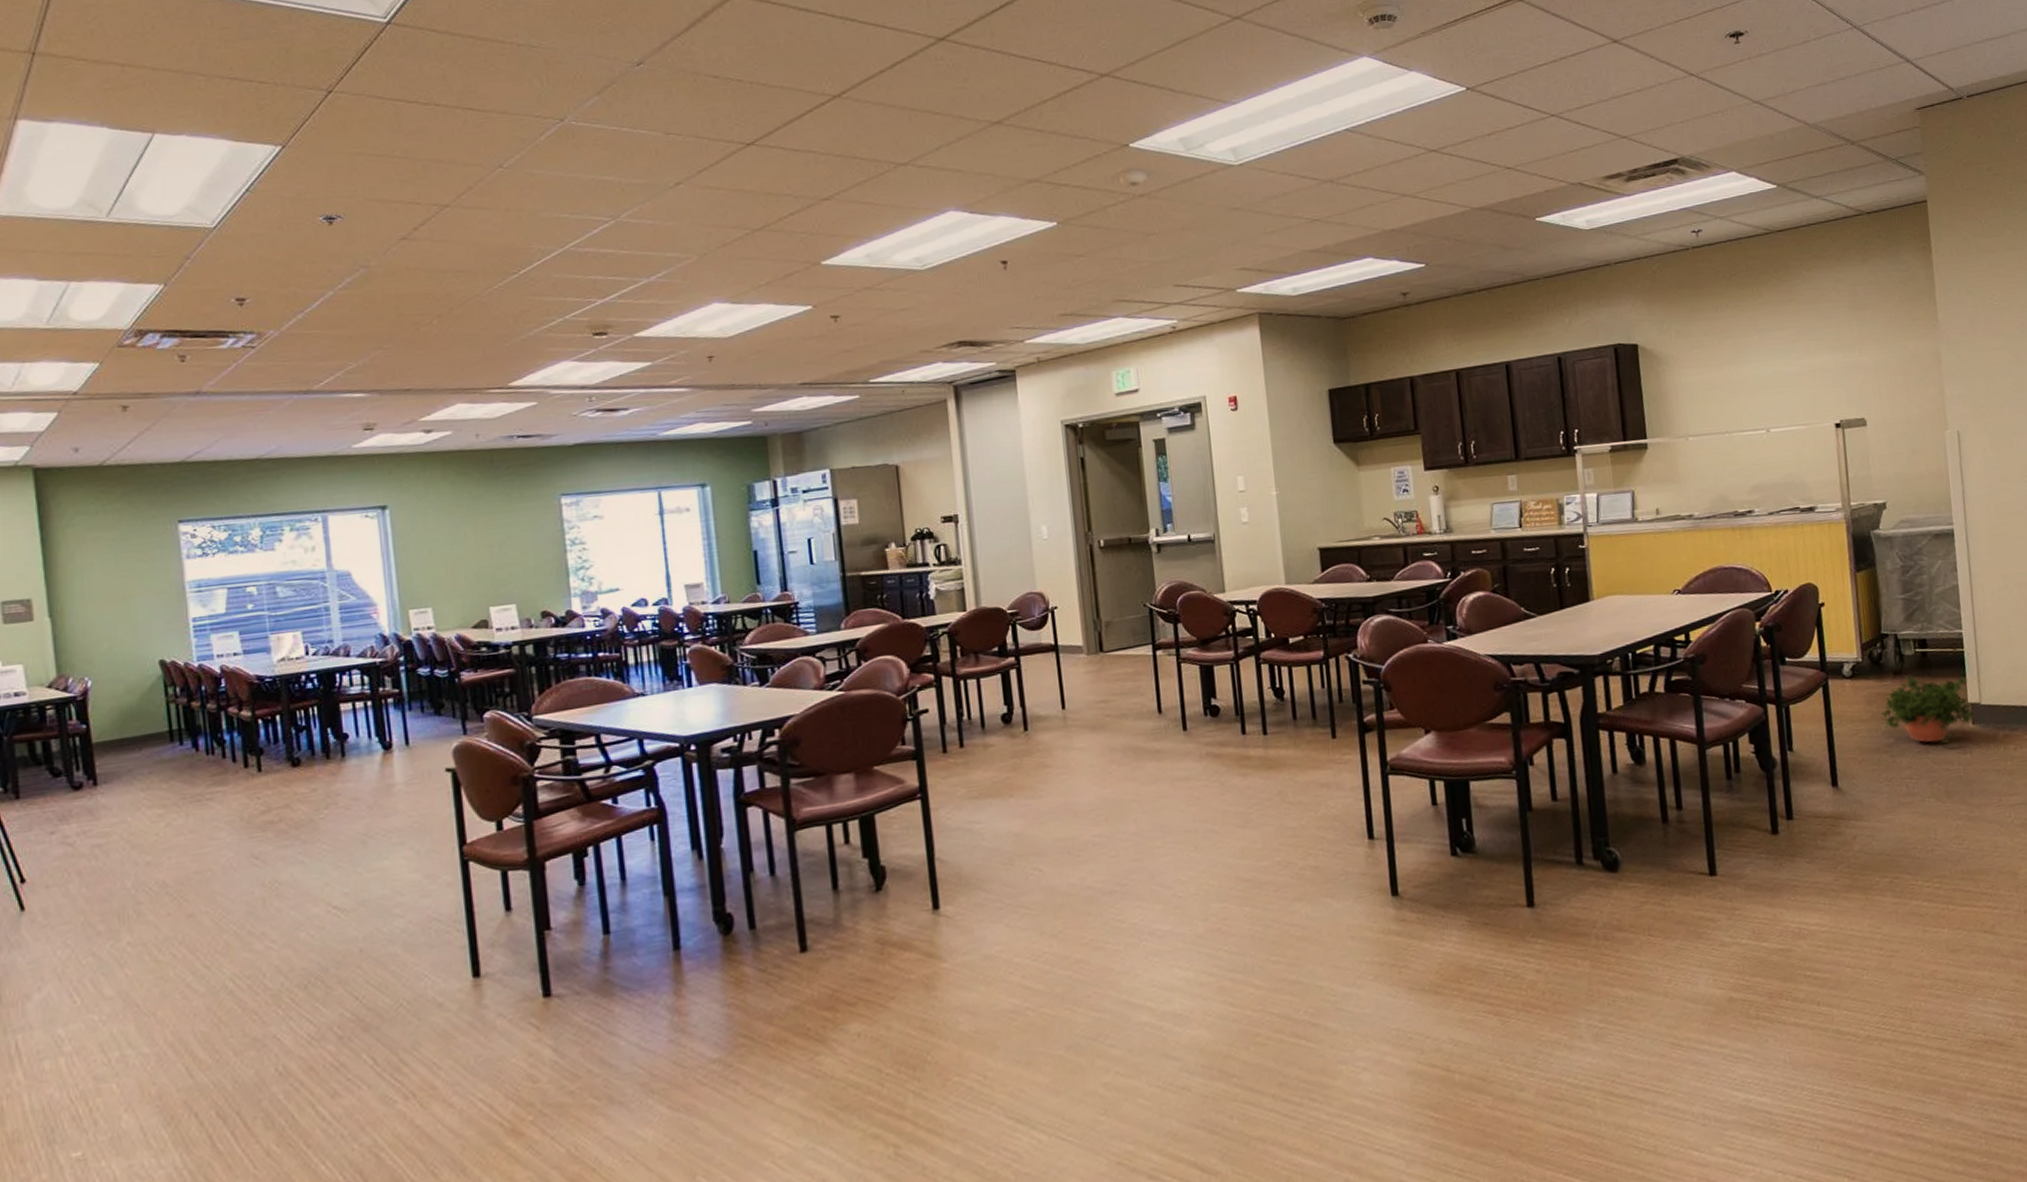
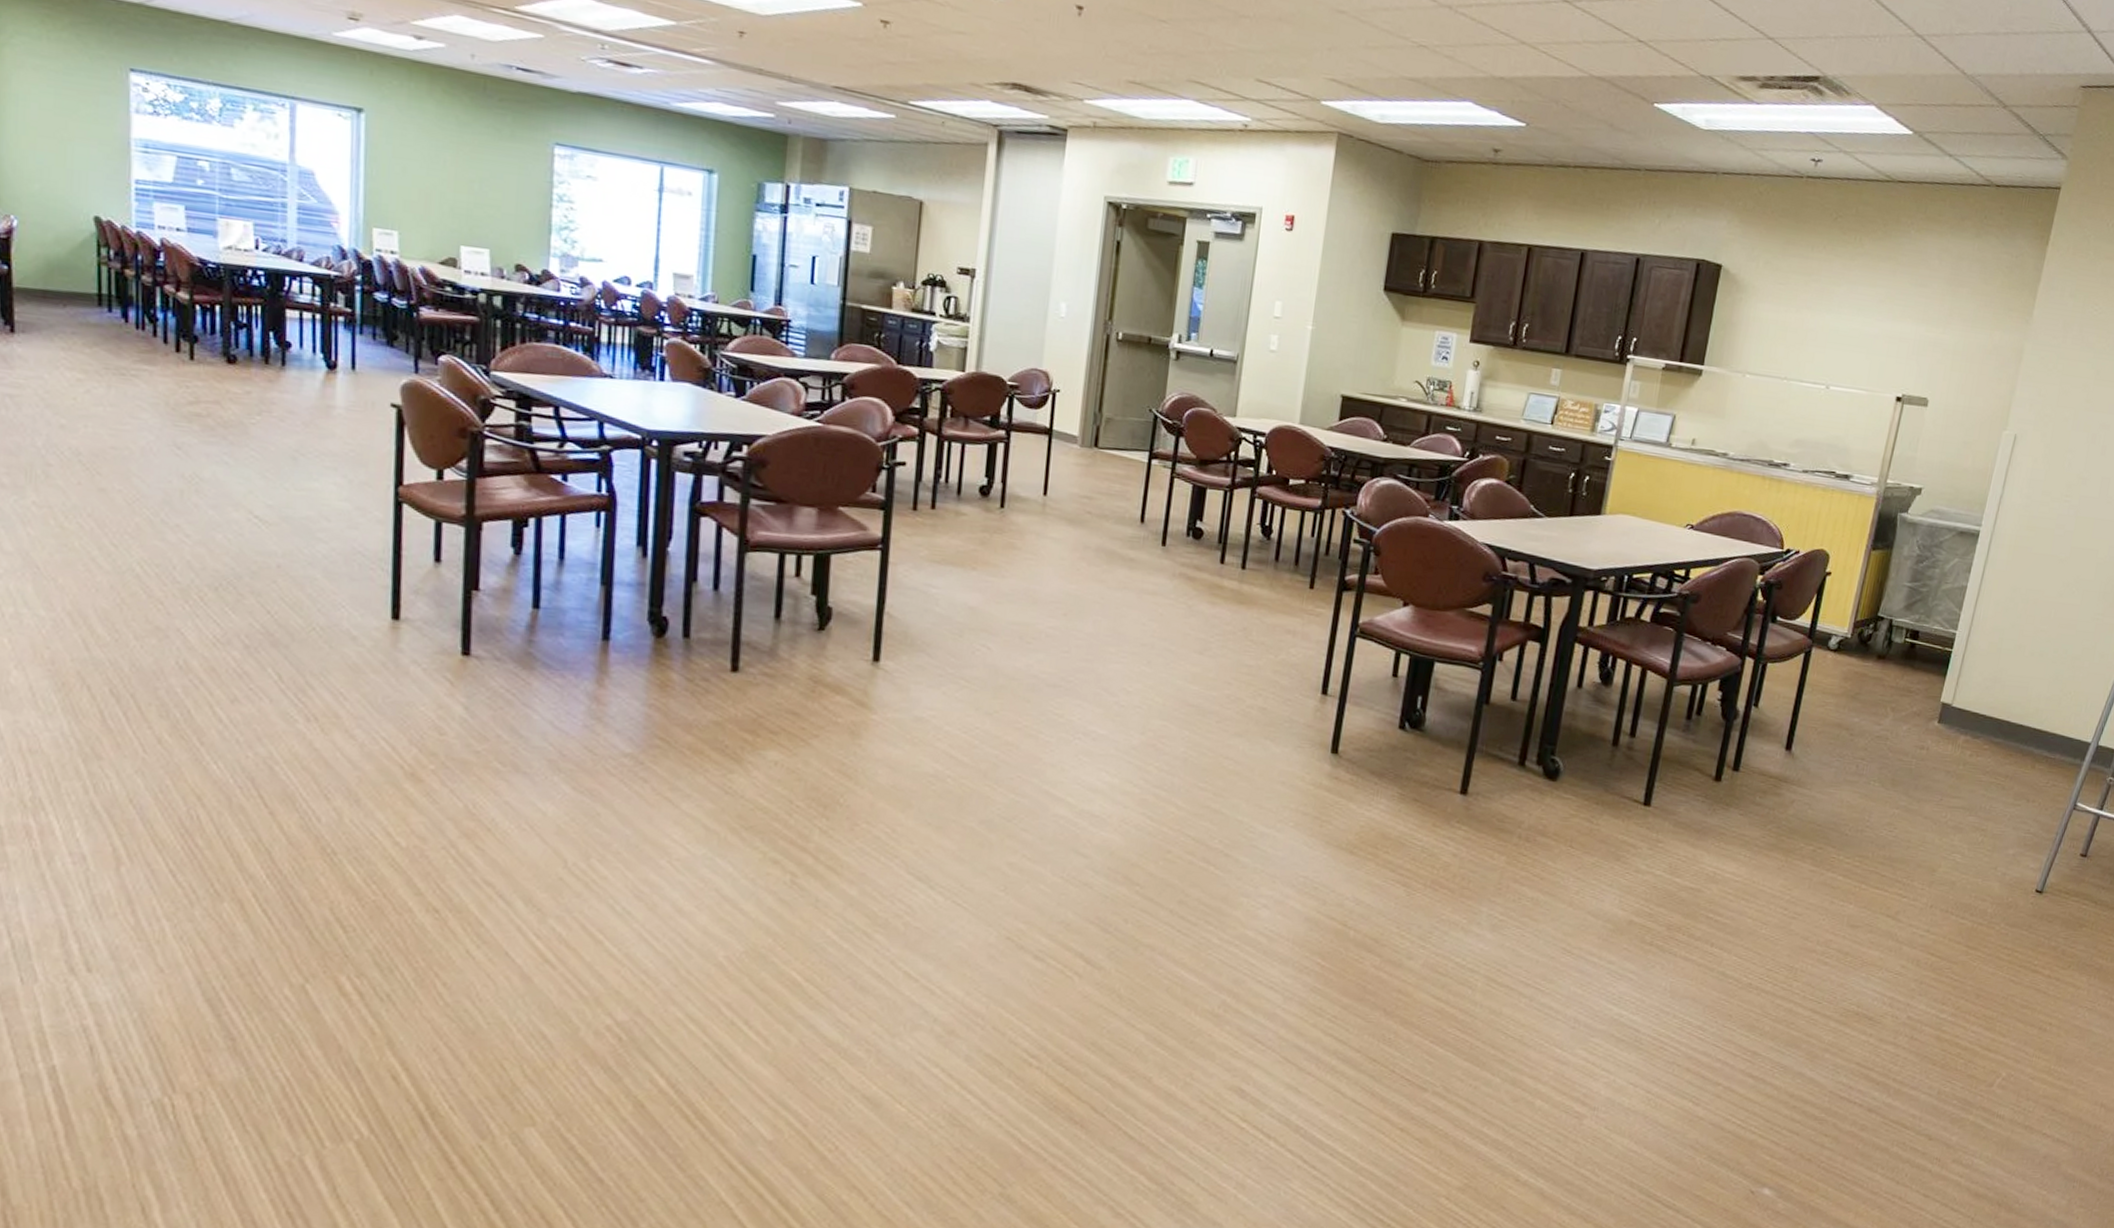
potted plant: present [1879,675,1975,747] -> none [1851,661,1948,739]

